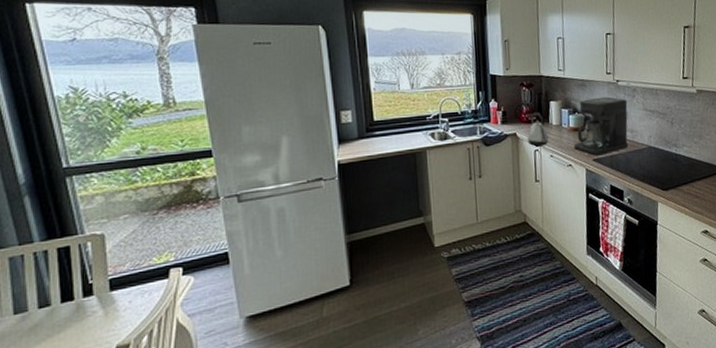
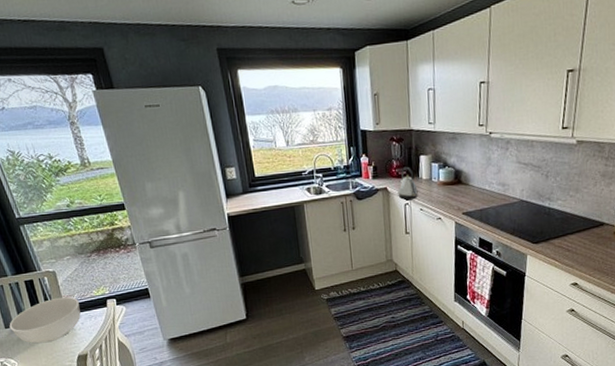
bowl: none [21,266,130,334] -> present [9,296,81,344]
coffee maker: present [574,96,629,156] -> none [444,149,500,210]

